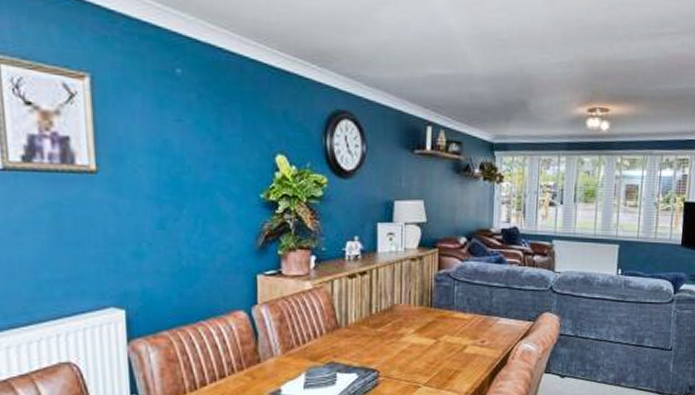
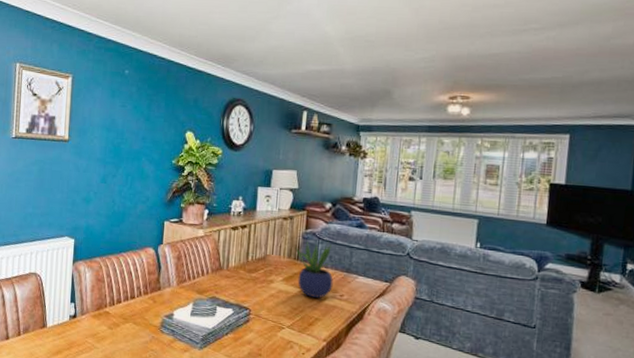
potted plant: none [428,281,473,347] -> present [295,241,334,298]

